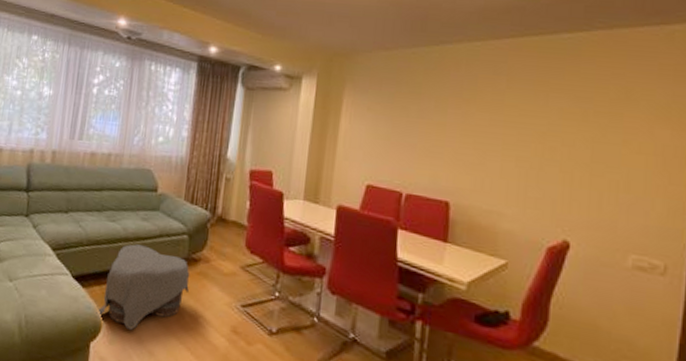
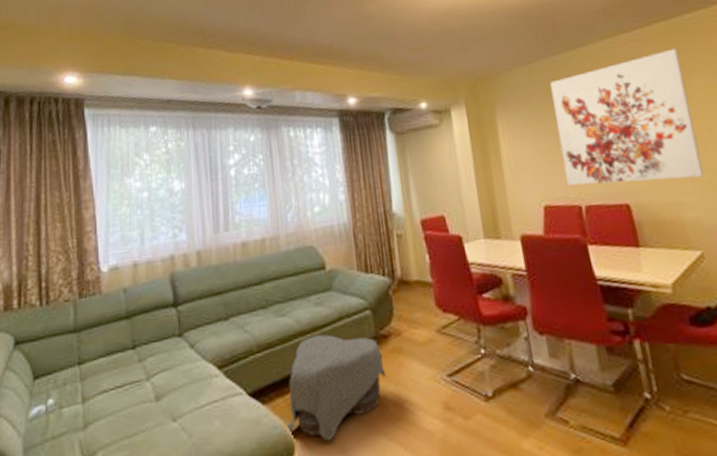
wall art: none [395,64,545,195] -> present [550,48,704,186]

